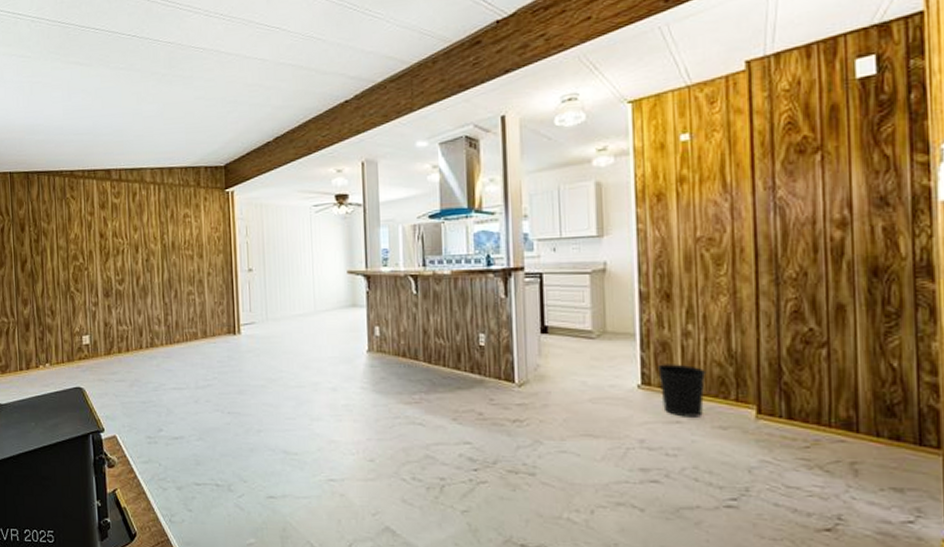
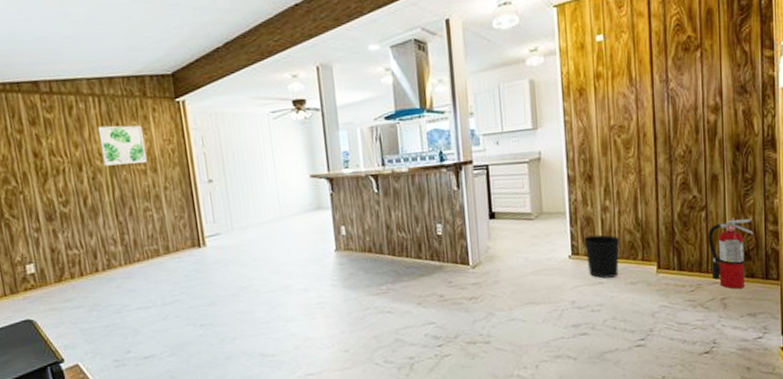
wall art: none [155,212,194,250] -> present [97,125,147,166]
fire extinguisher: none [831,360,899,453] -> present [708,218,753,289]

